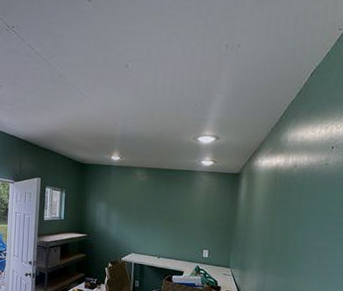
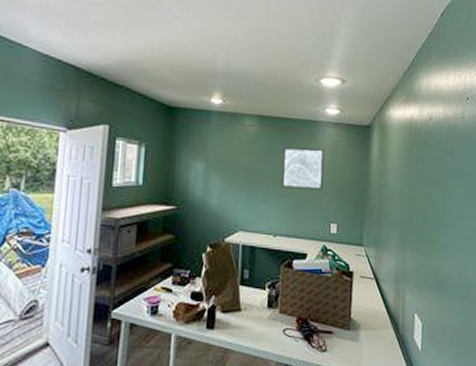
wall art: none [164,191,200,224] -> present [281,147,325,190]

